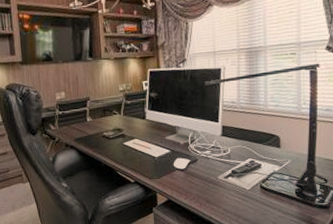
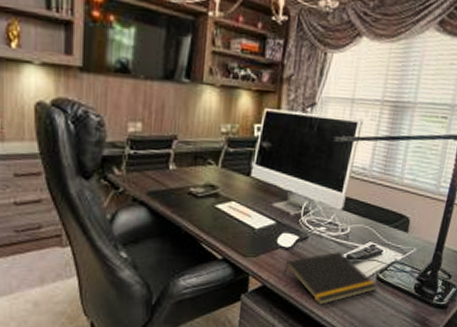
notepad: none [183,169,262,212] -> present [284,252,377,305]

